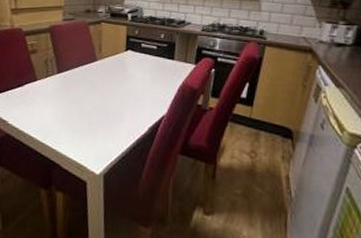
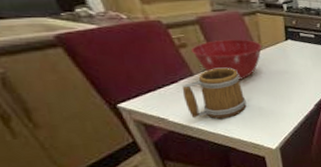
mug: none [24,75,78,130] -> present [182,67,247,120]
mixing bowl: none [40,47,102,89] -> present [191,39,263,80]

